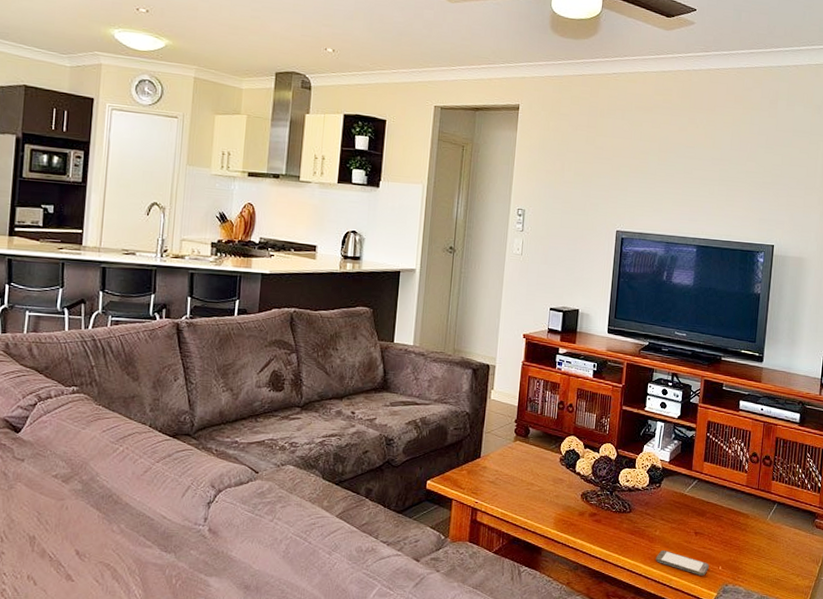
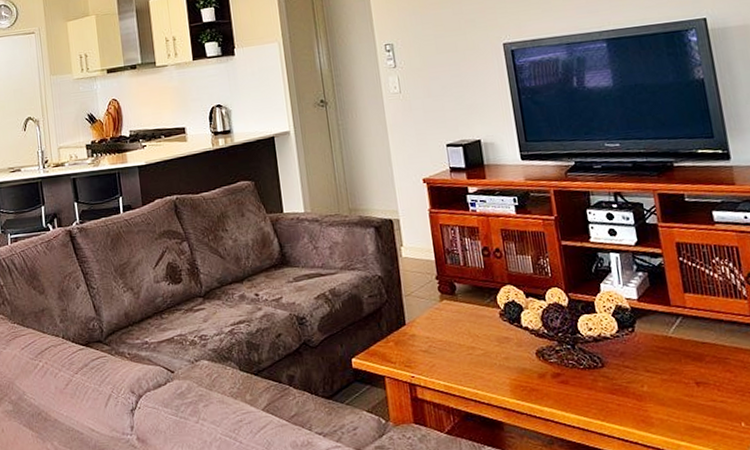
smartphone: present [655,550,710,576] -> none [651,409,728,437]

